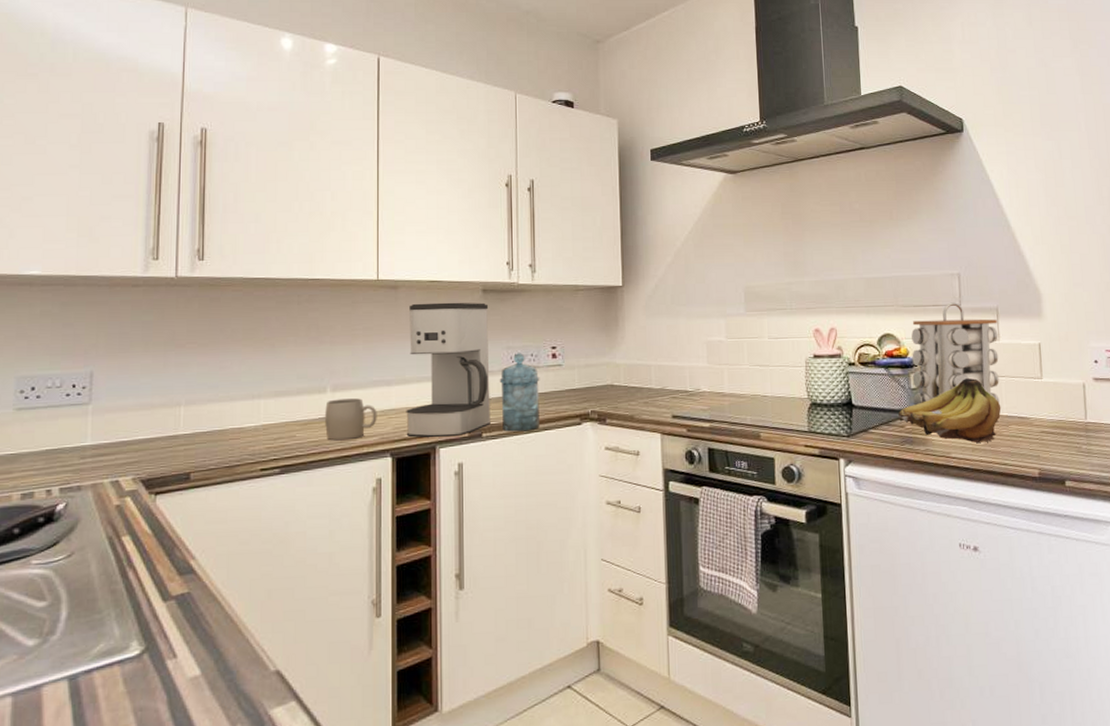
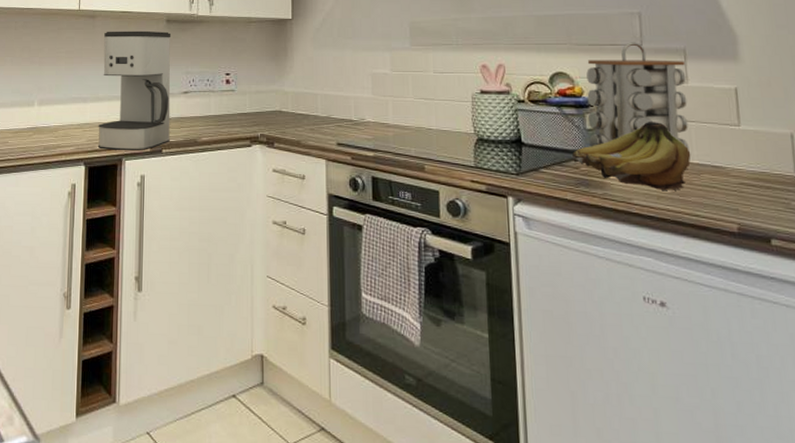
mug: present [324,398,377,441] -> none [31,112,75,149]
canister: present [499,353,540,432] -> none [179,78,215,150]

